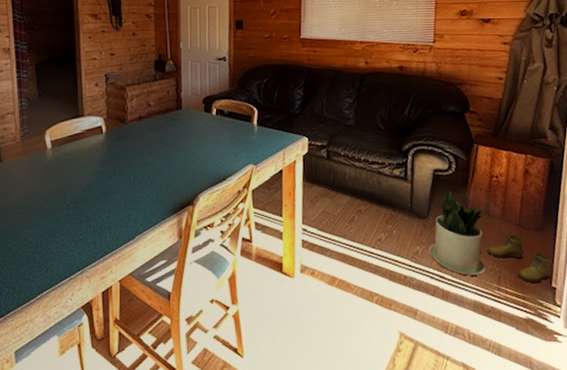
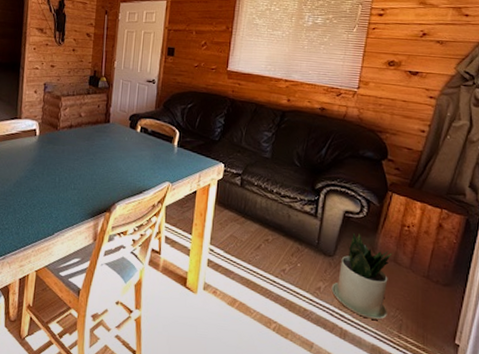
boot: present [486,234,551,284] -> none [390,284,457,338]

